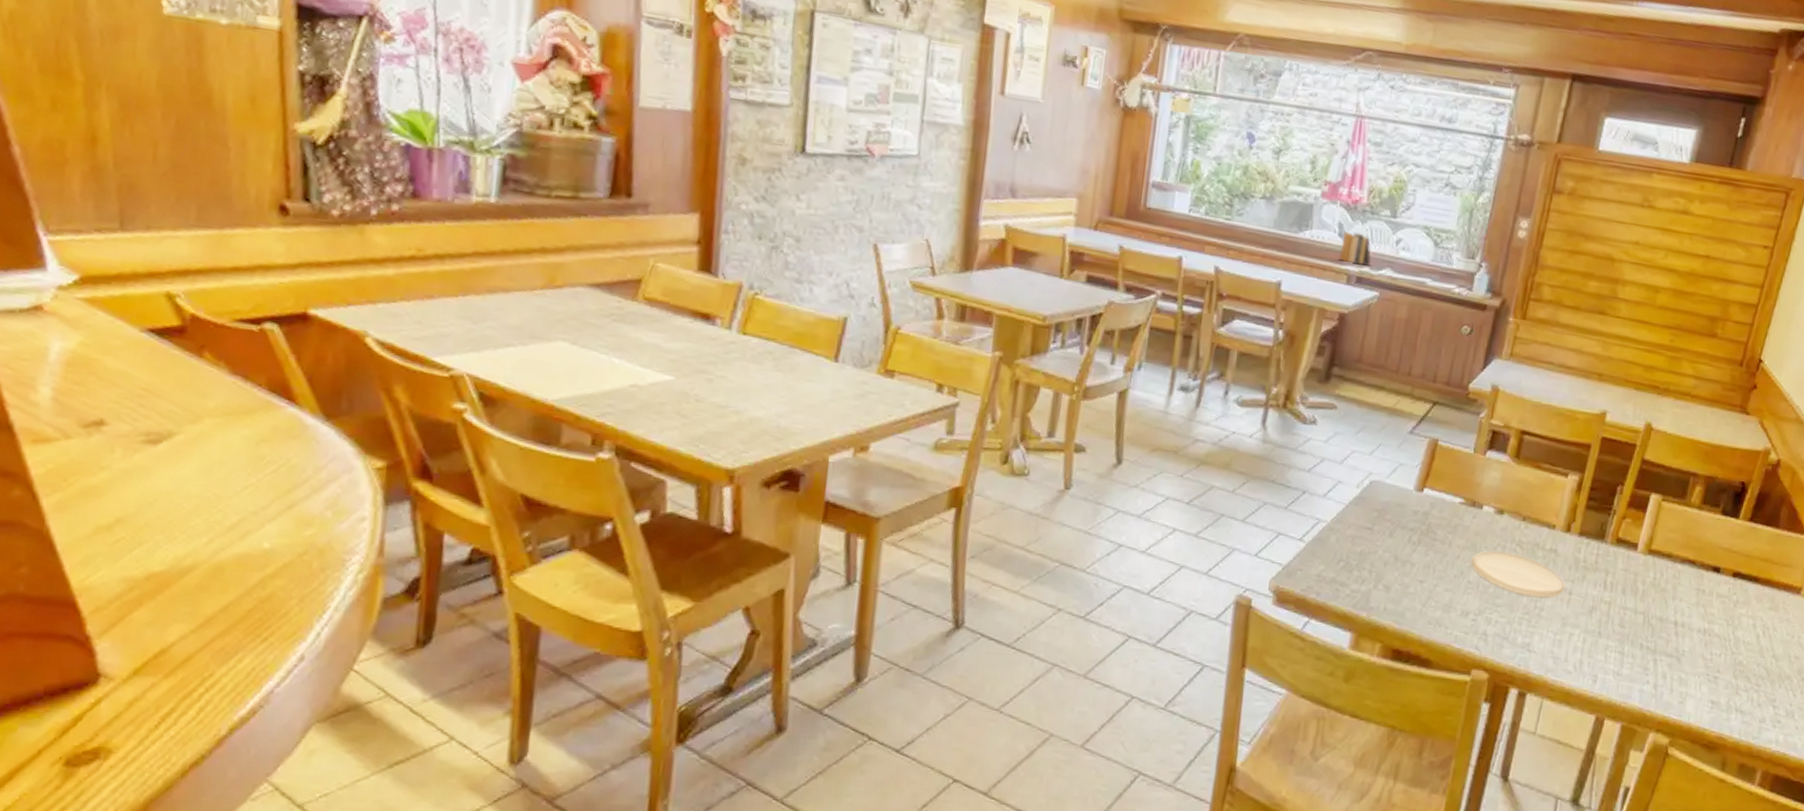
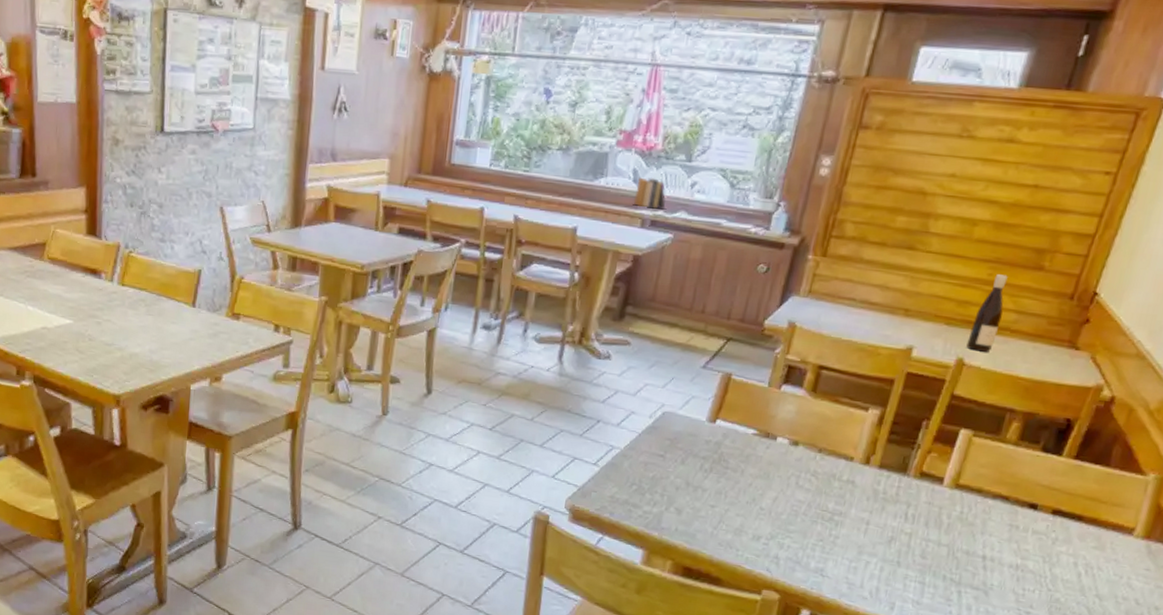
plate: present [1471,550,1566,598] -> none [763,479,863,527]
bottle: none [1654,340,1687,417] -> present [966,274,1008,352]

